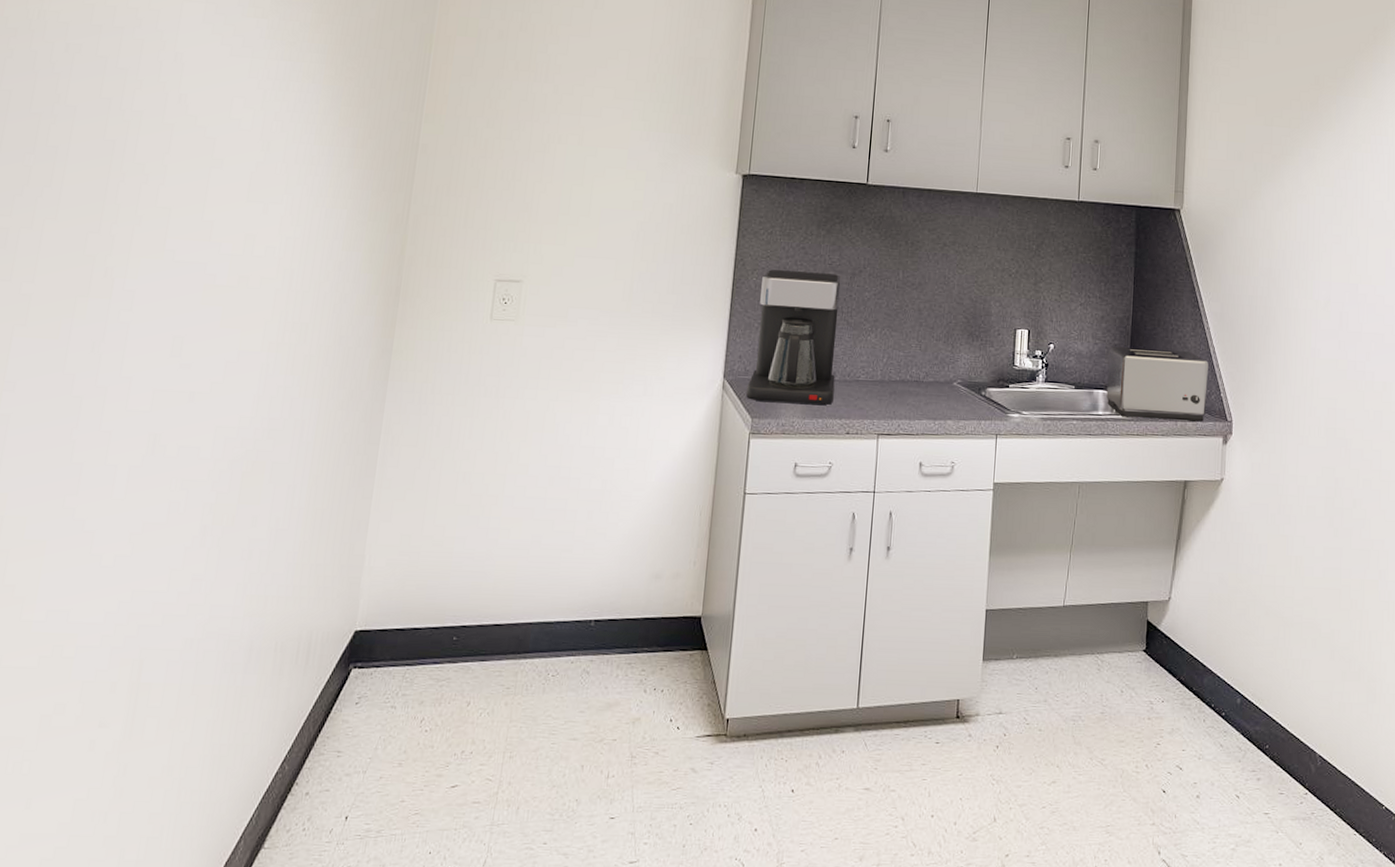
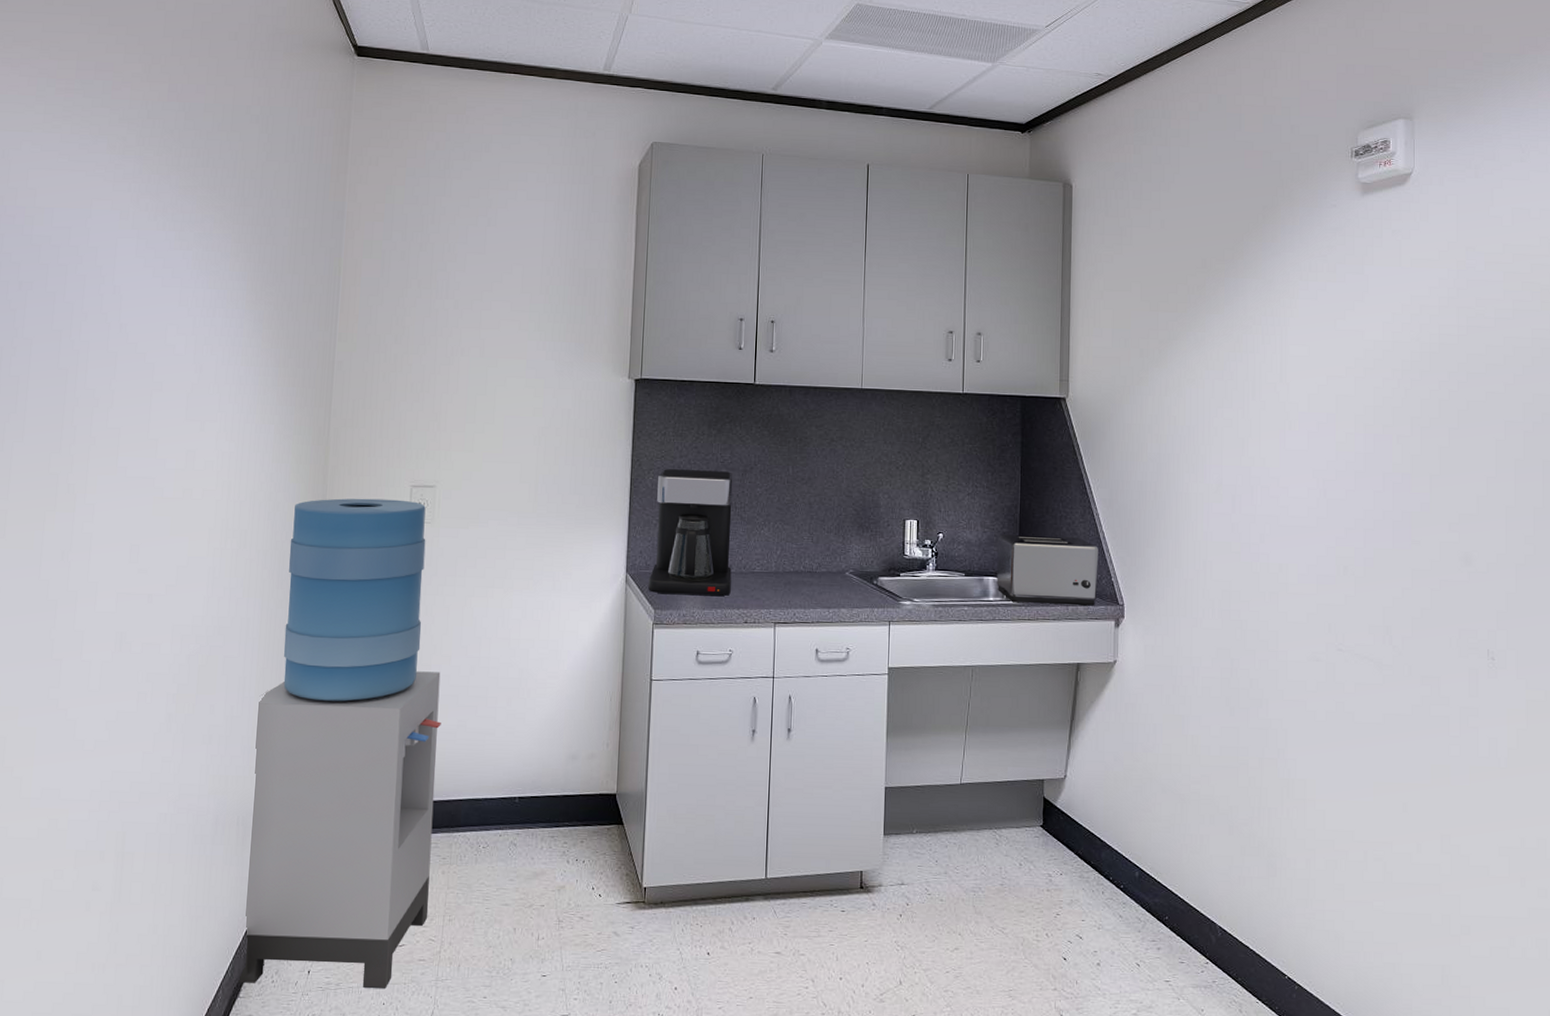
water cooler: none [263,291,516,835] -> present [238,498,441,988]

